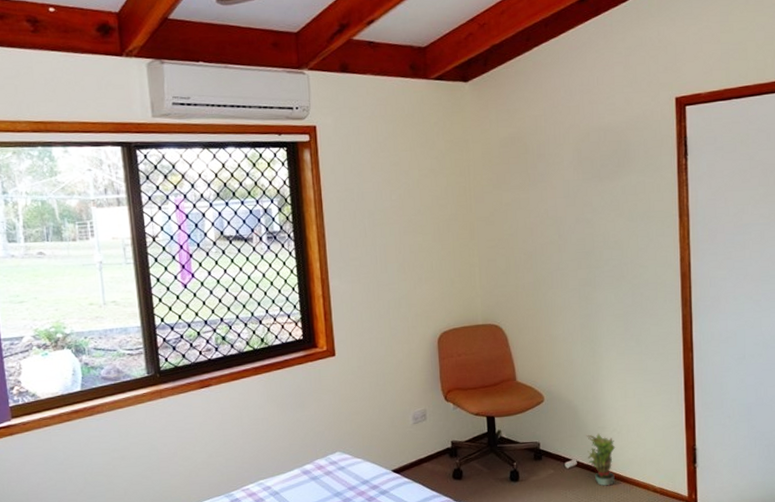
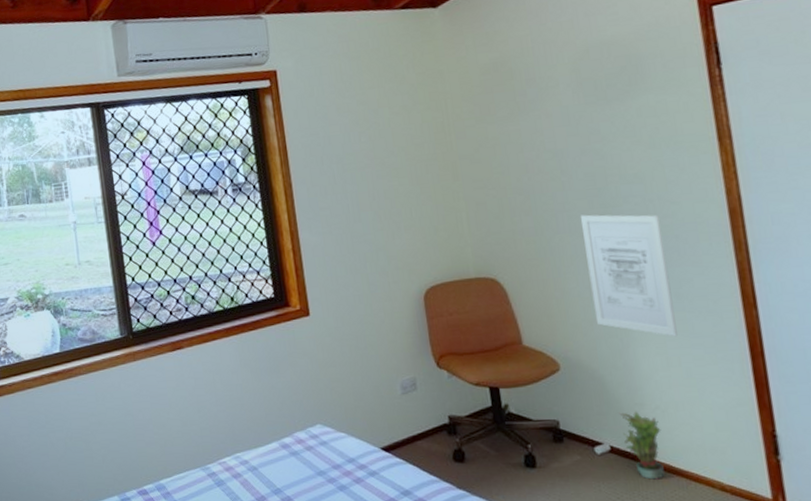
wall art: none [570,273,634,374] -> present [580,214,678,337]

